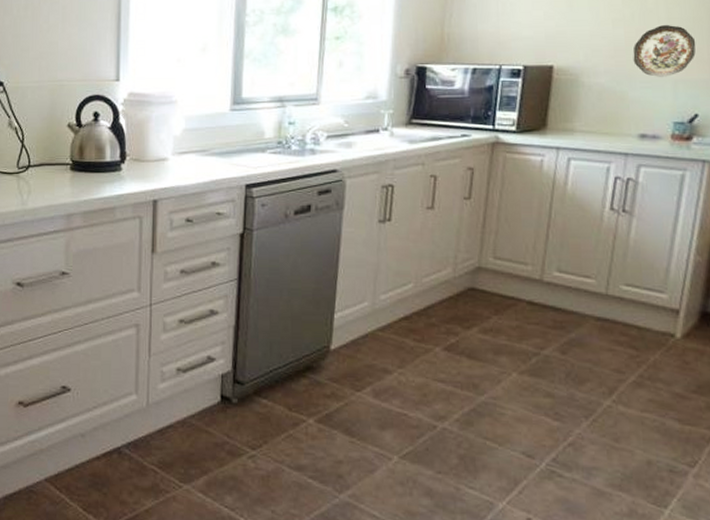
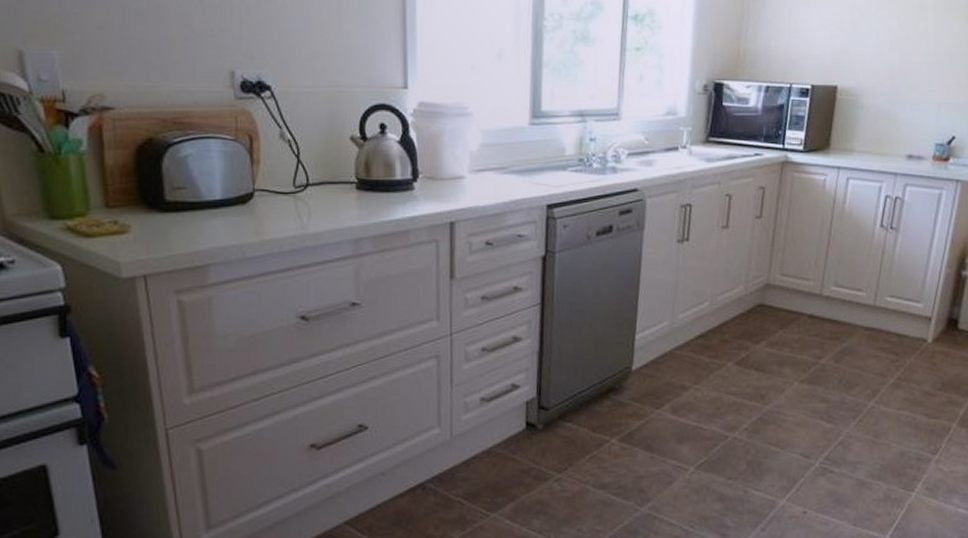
decorative plate: present [632,25,696,77] -> none [905,49,957,100]

